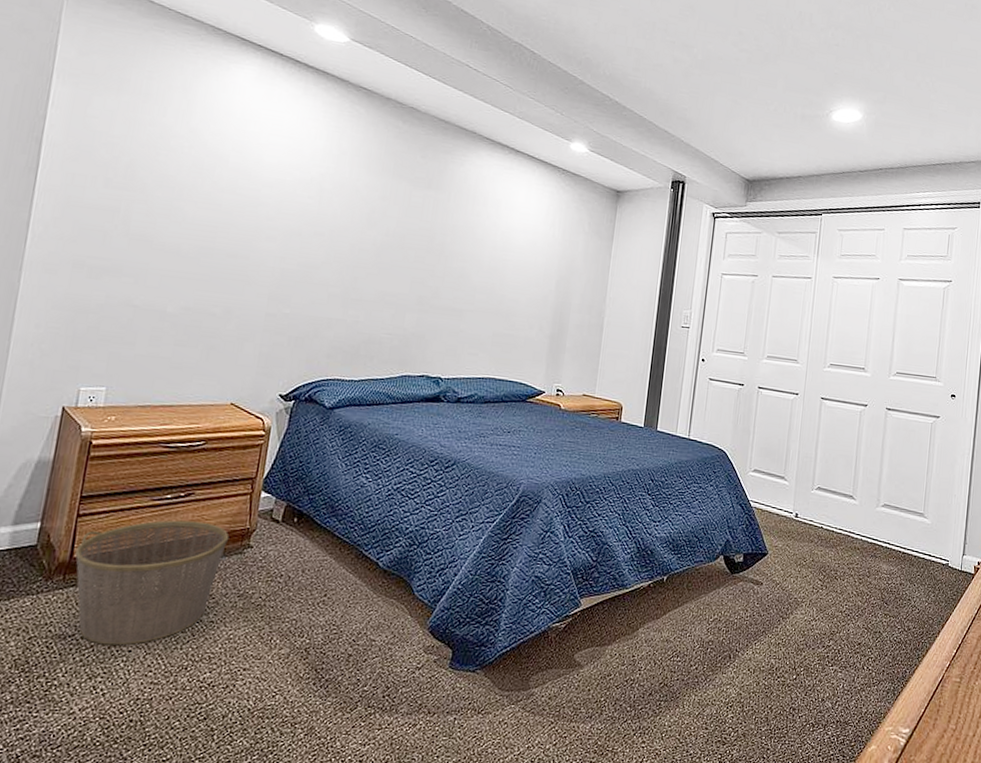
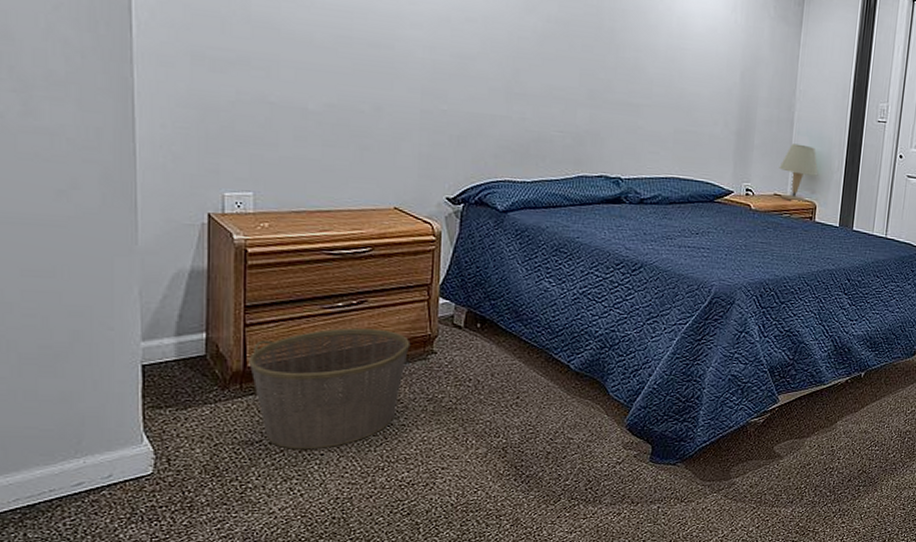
table lamp: none [588,347,626,403] -> present [779,143,819,202]

